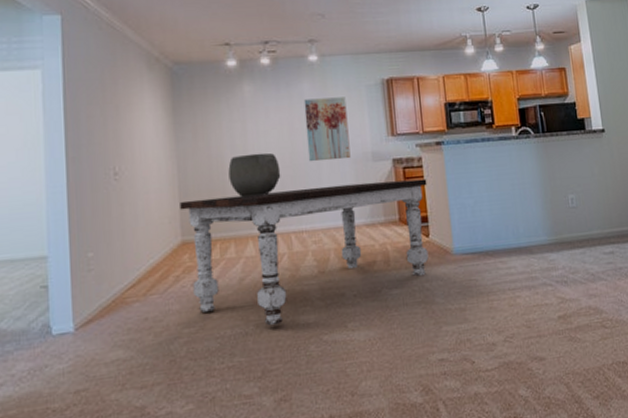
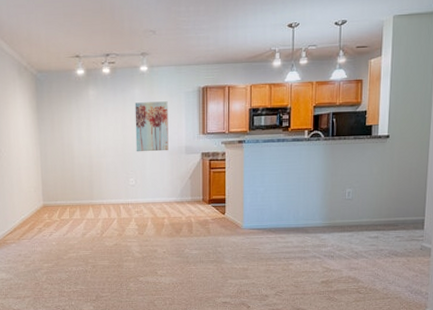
dining table: present [180,178,429,326] -> none [42,169,228,267]
ceramic pot: present [228,152,281,198] -> none [76,143,115,177]

